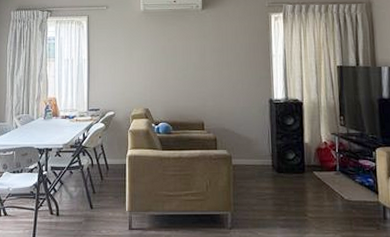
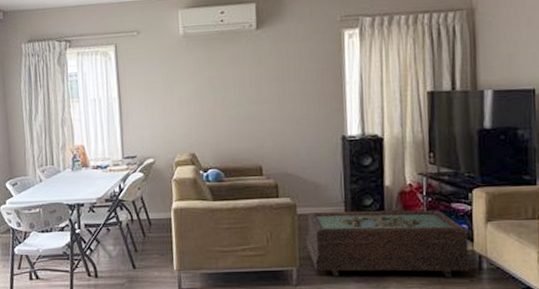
coffee table: none [239,163,378,225] -> present [306,210,472,277]

